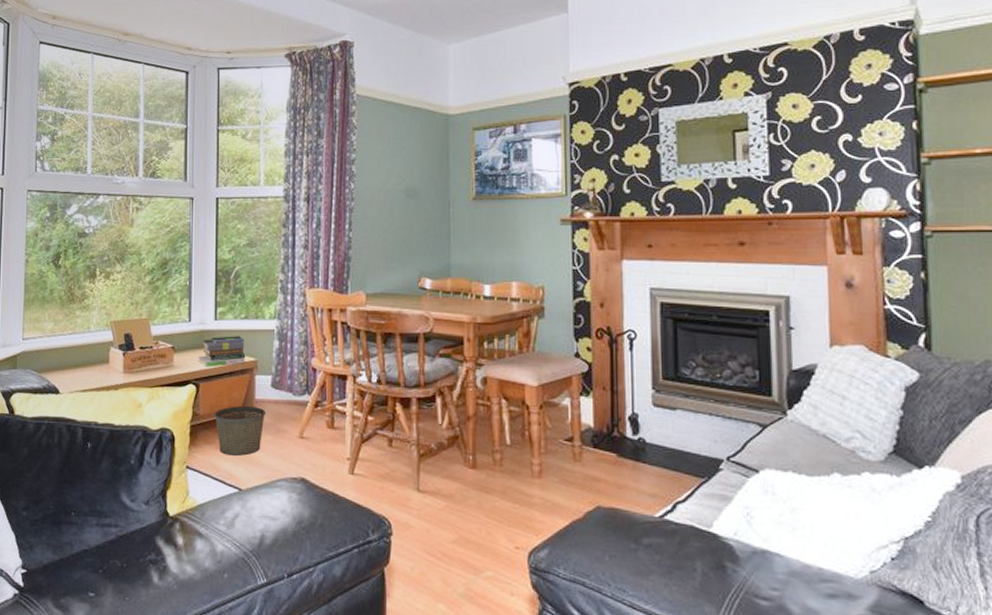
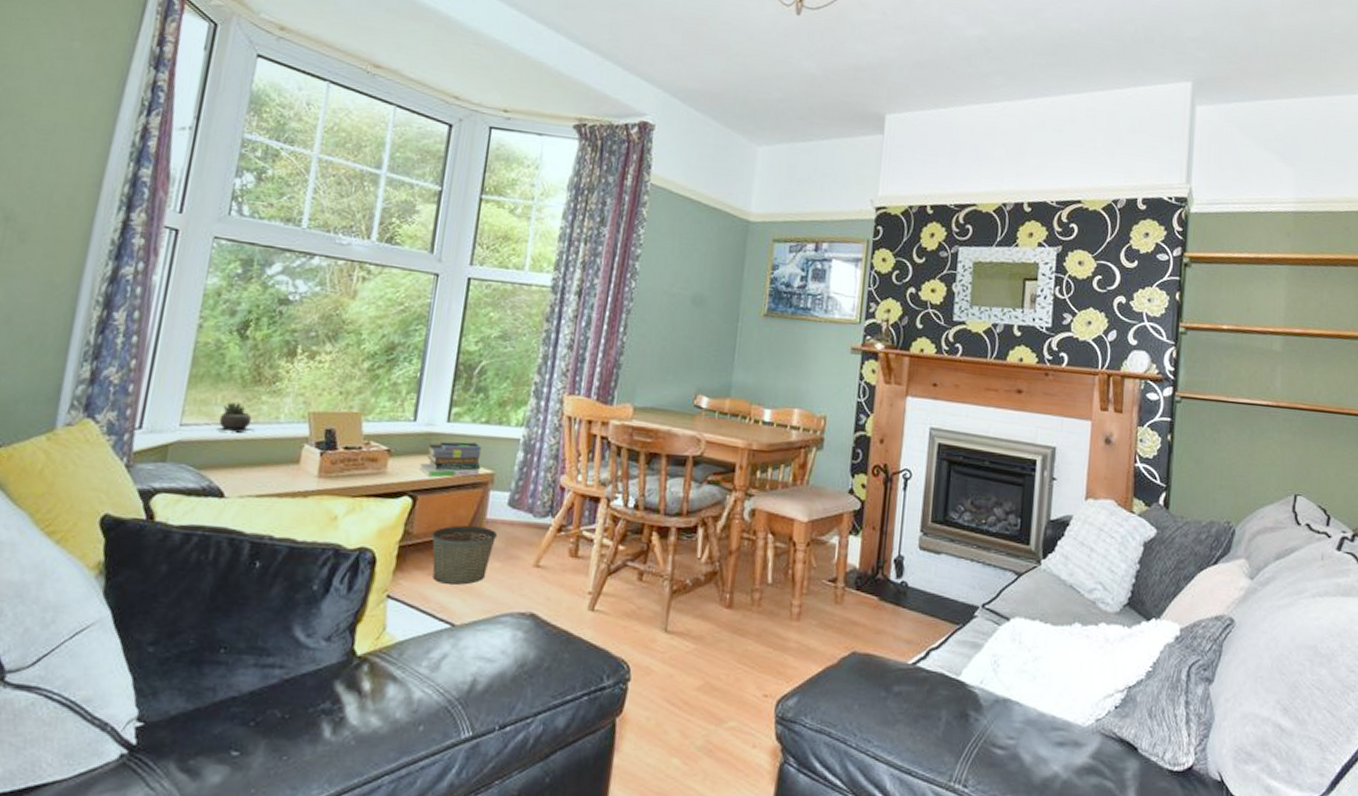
succulent plant: none [45,317,73,342] -> present [212,401,254,433]

